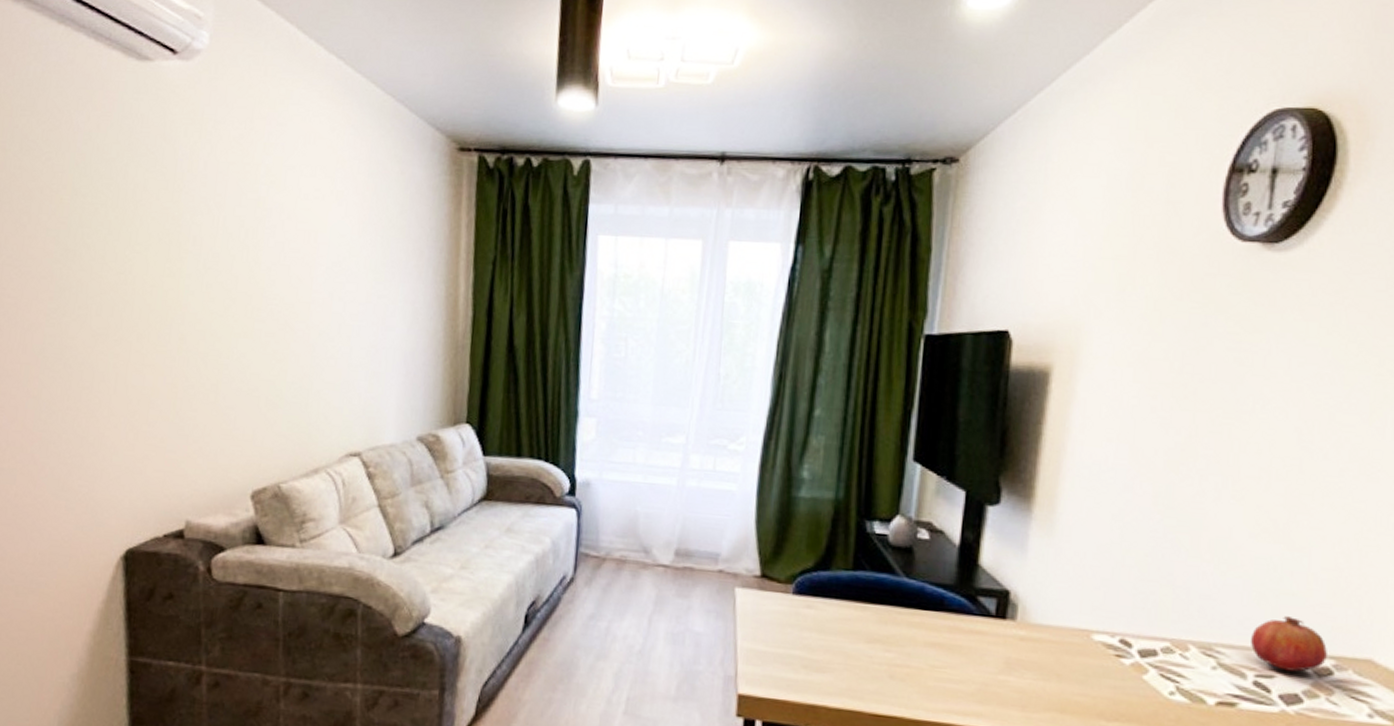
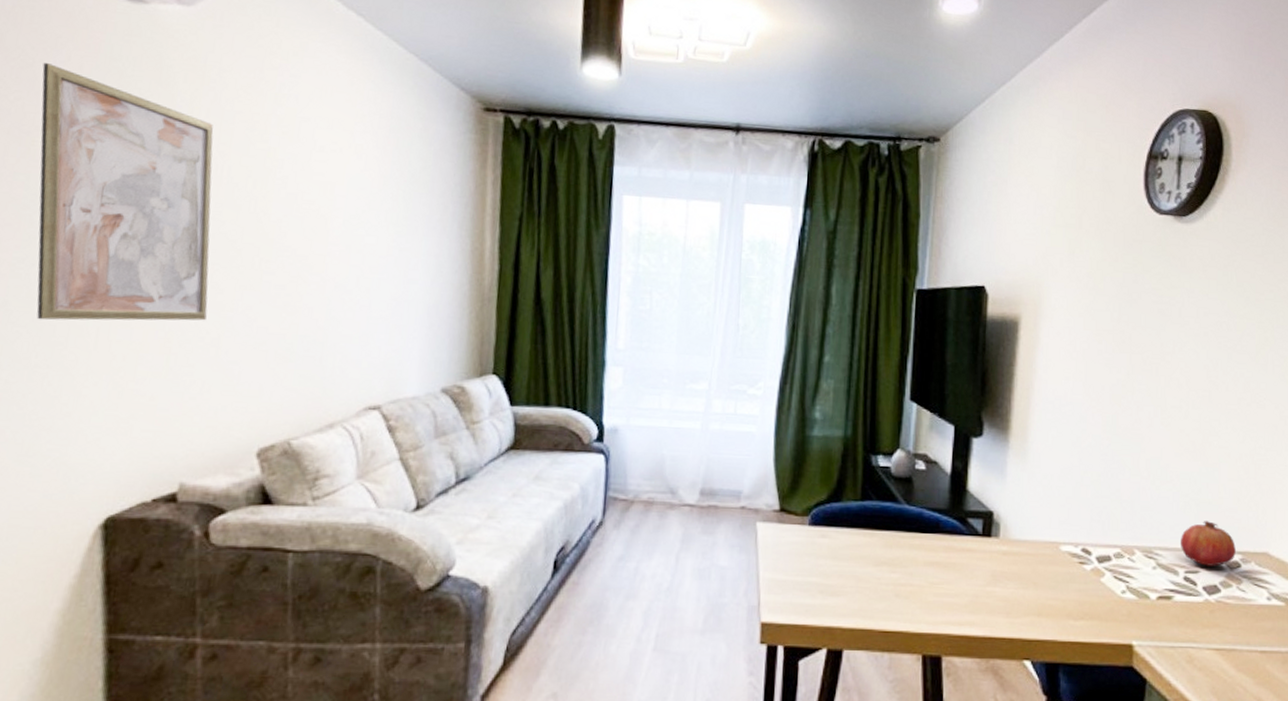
wall art: none [67,124,210,368] -> present [36,63,214,321]

